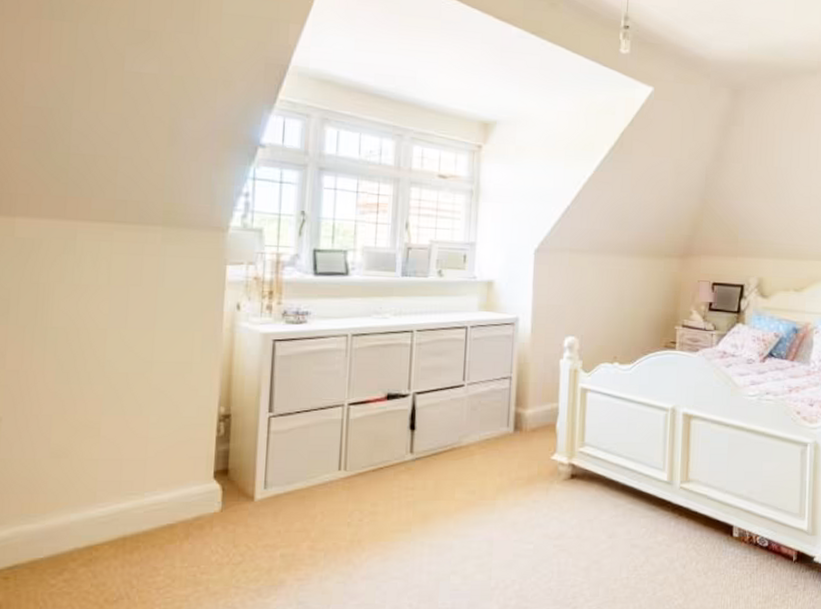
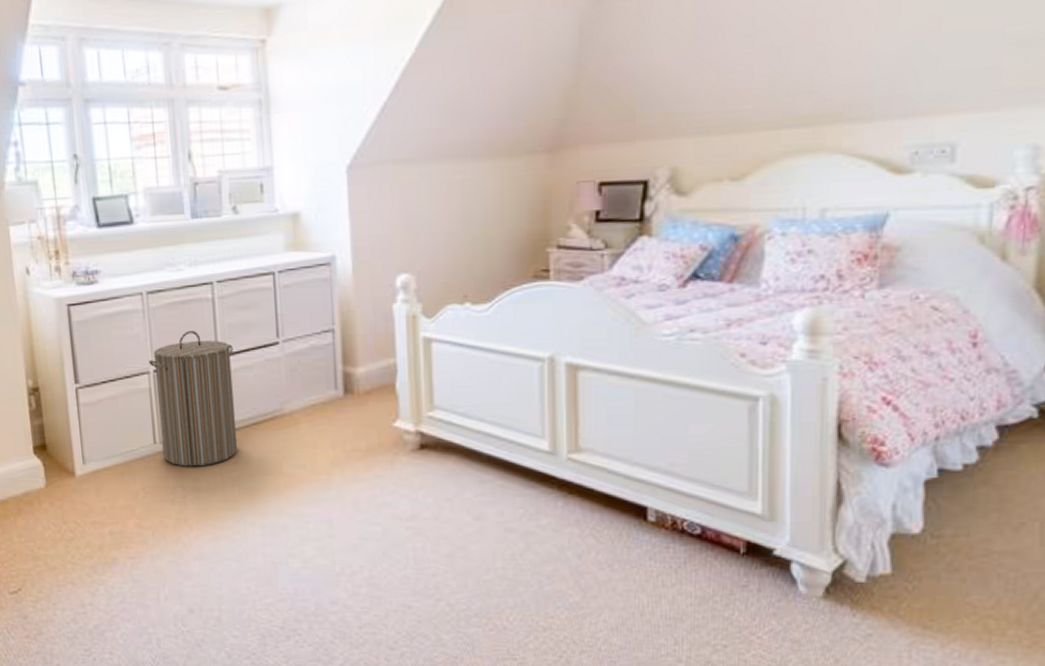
laundry hamper: none [344,370,424,492] -> present [148,330,238,467]

